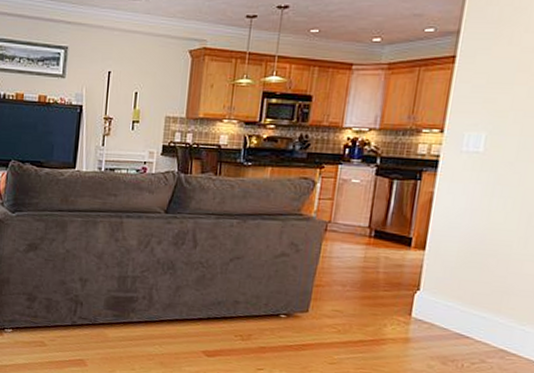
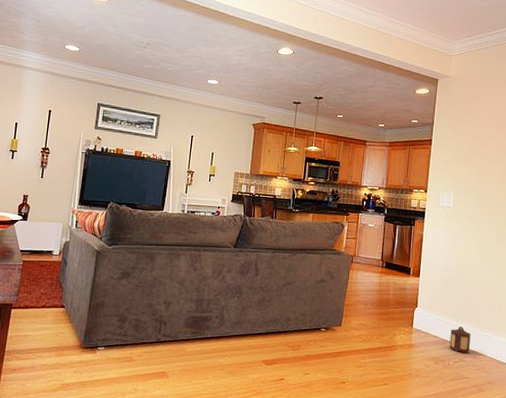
lantern: none [464,316,500,353] -> present [449,326,471,353]

